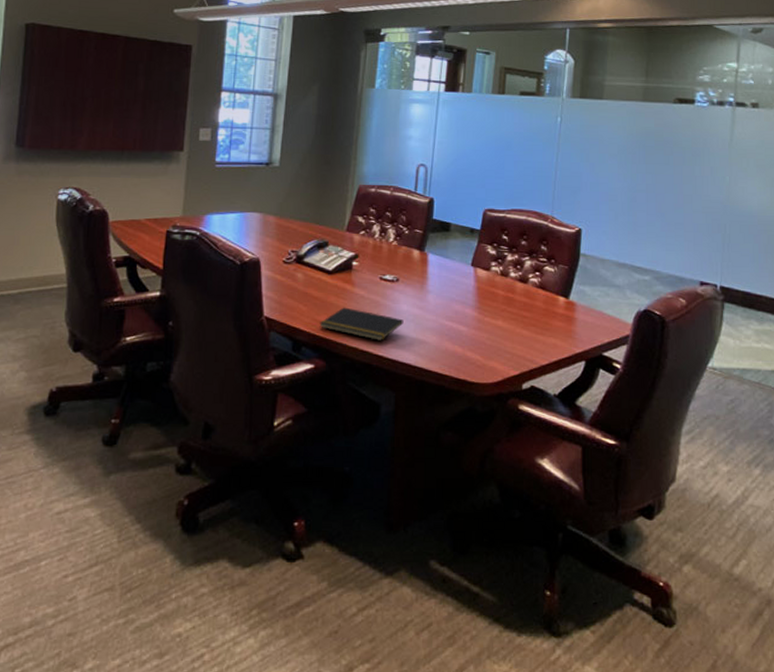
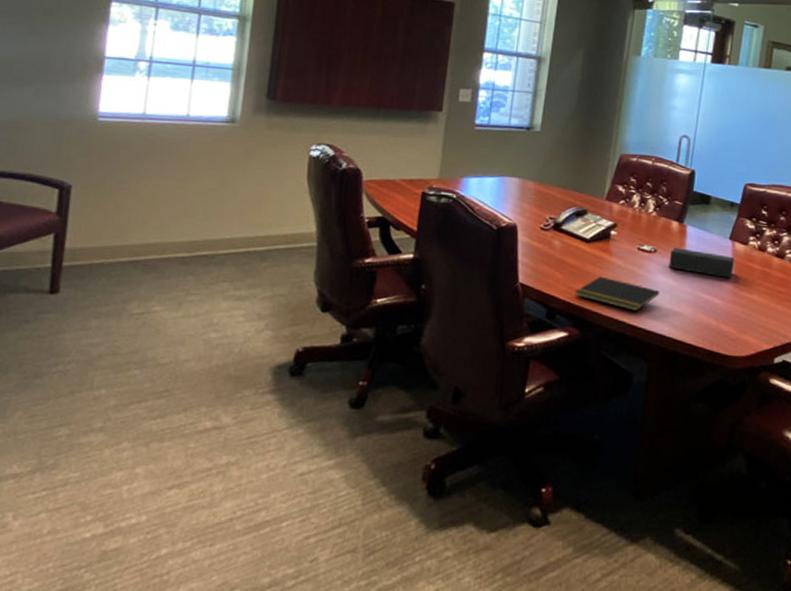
speaker: none [411,276,477,305] -> present [669,248,735,278]

